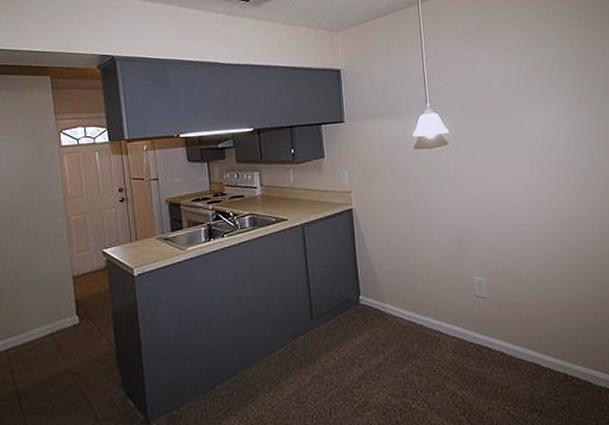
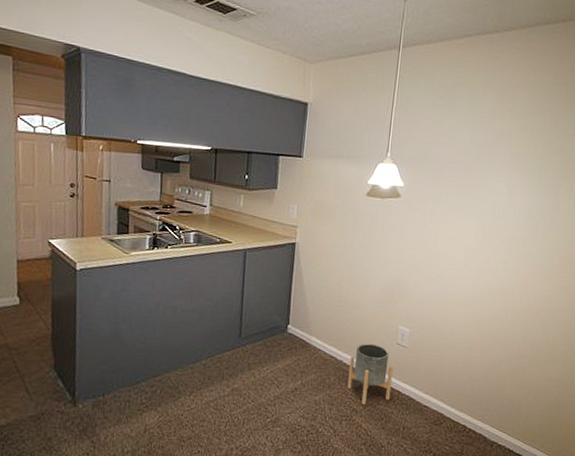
planter: none [430,300,481,370] -> present [347,343,394,405]

